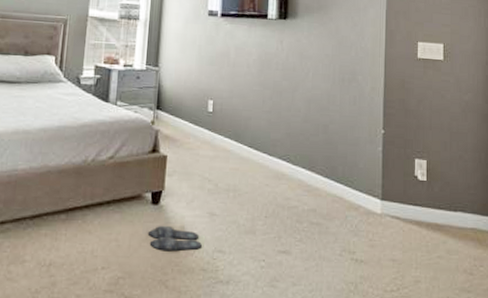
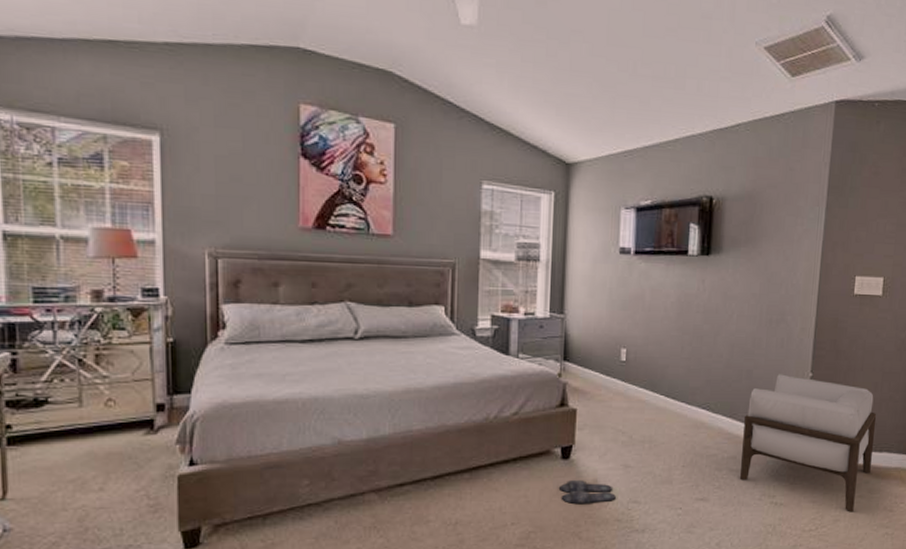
armchair: none [320,130,449,274] -> present [739,374,877,512]

